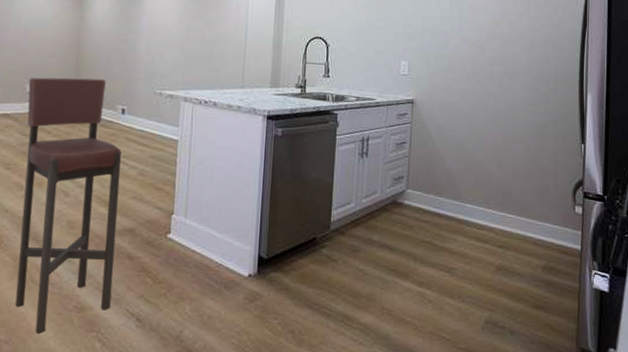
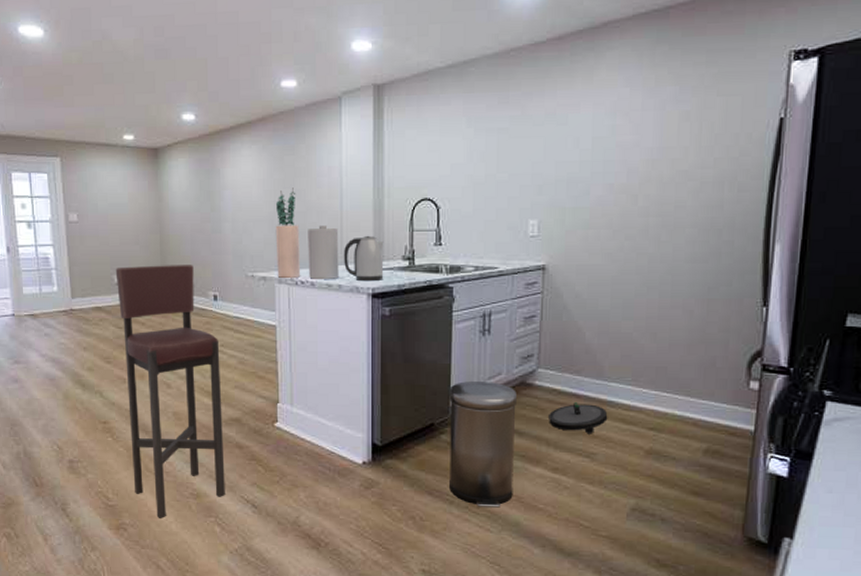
vase: none [183,19,208,98] -> present [275,188,300,279]
paper towel holder: none [212,53,242,101] -> present [307,226,339,280]
kettle: none [244,64,280,104] -> present [344,235,384,280]
pedal bin: none [327,199,389,322] -> present [449,381,517,509]
robot vacuum: none [416,220,465,251] -> present [549,401,608,434]

